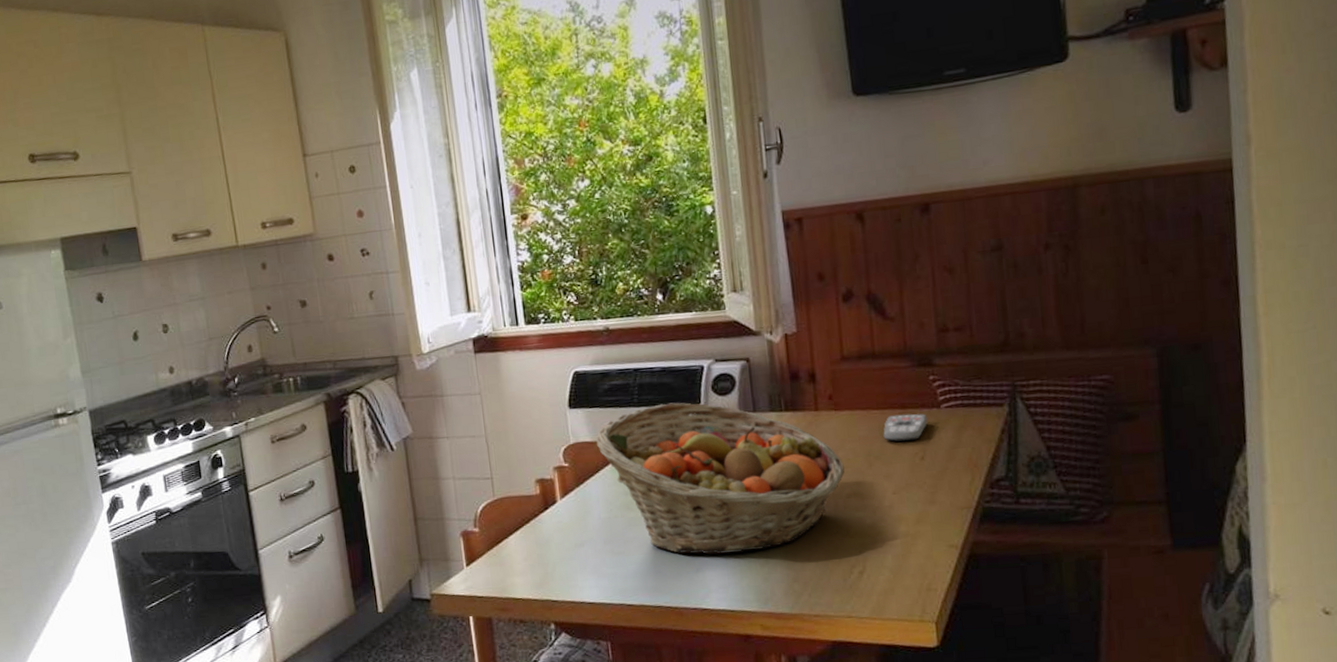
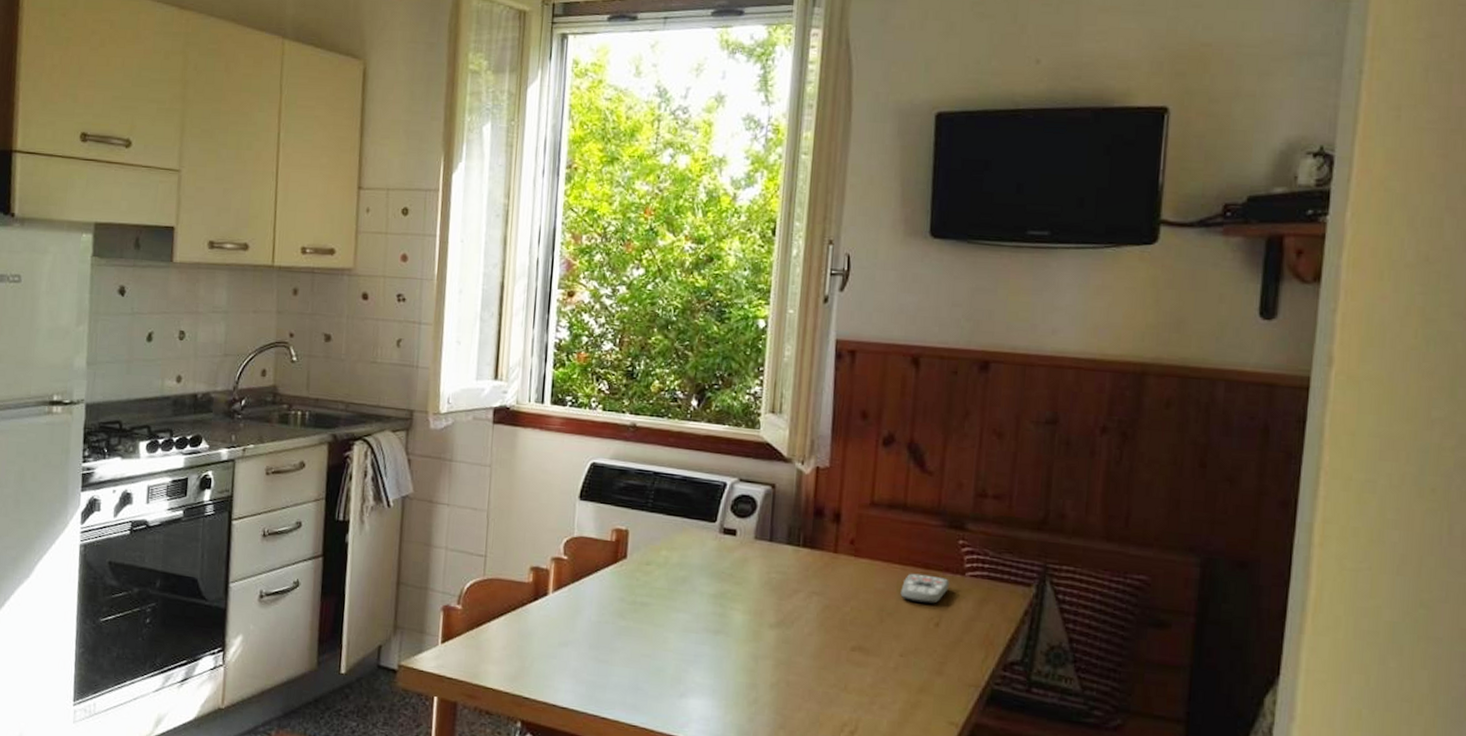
fruit basket: present [595,402,845,555] -> none [600,513,854,688]

